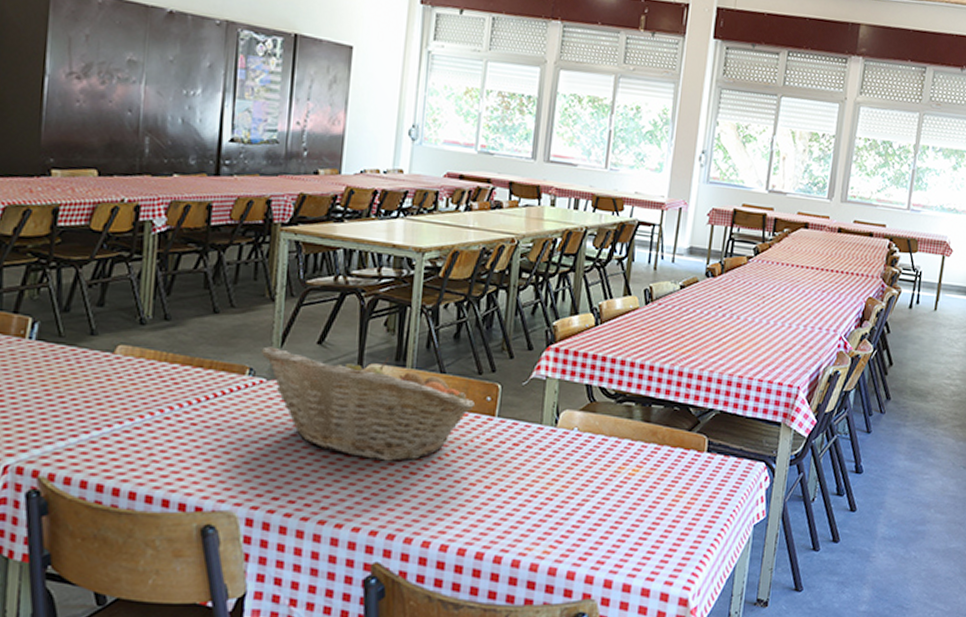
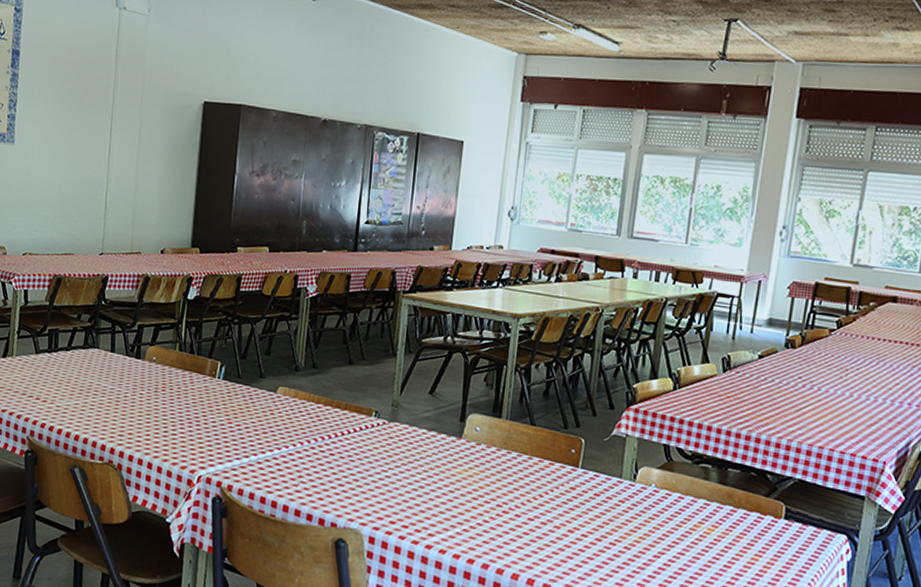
fruit basket: present [260,346,476,462] -> none [384,394,561,501]

